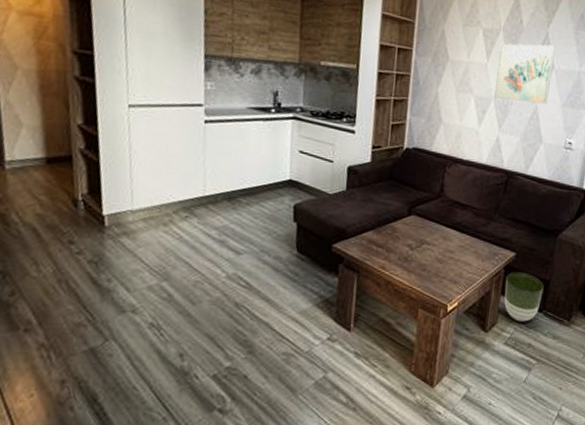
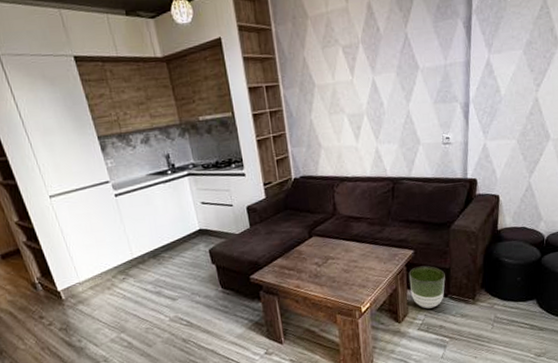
wall art: present [493,43,556,105] -> none [361,45,419,113]

